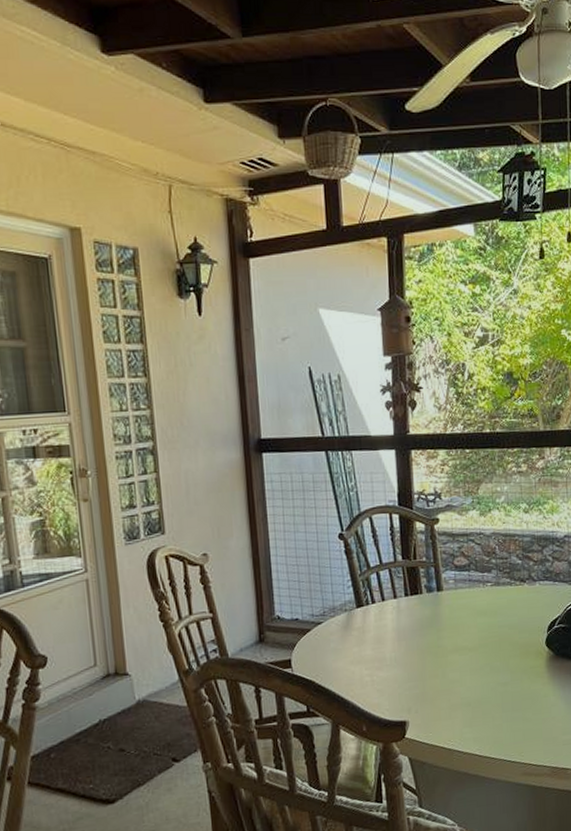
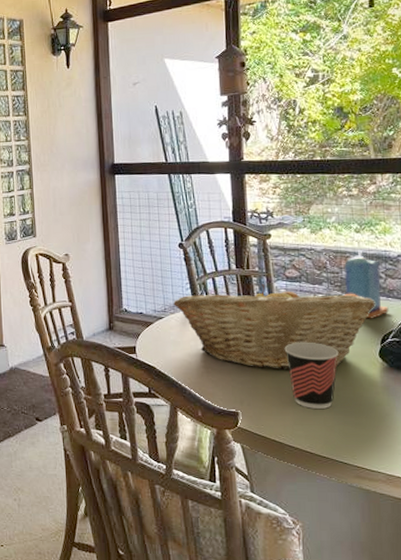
fruit basket: none [333,574,543,671] -> present [173,283,376,370]
cup: none [453,636,508,708] -> present [284,342,339,409]
candle: none [513,532,555,606] -> present [344,250,389,319]

